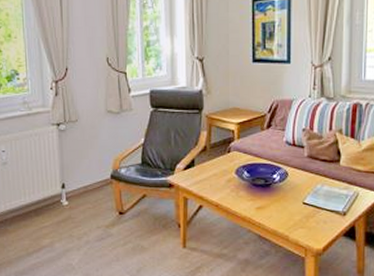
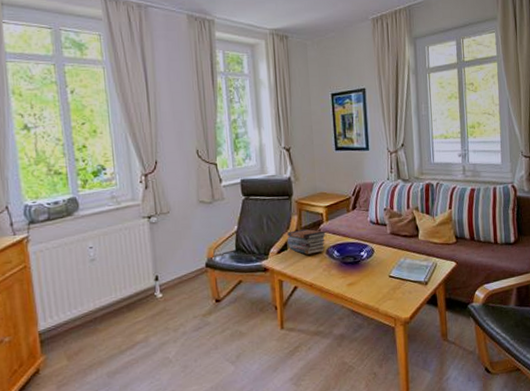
book stack: none [195,146,237,173] -> present [287,229,327,255]

